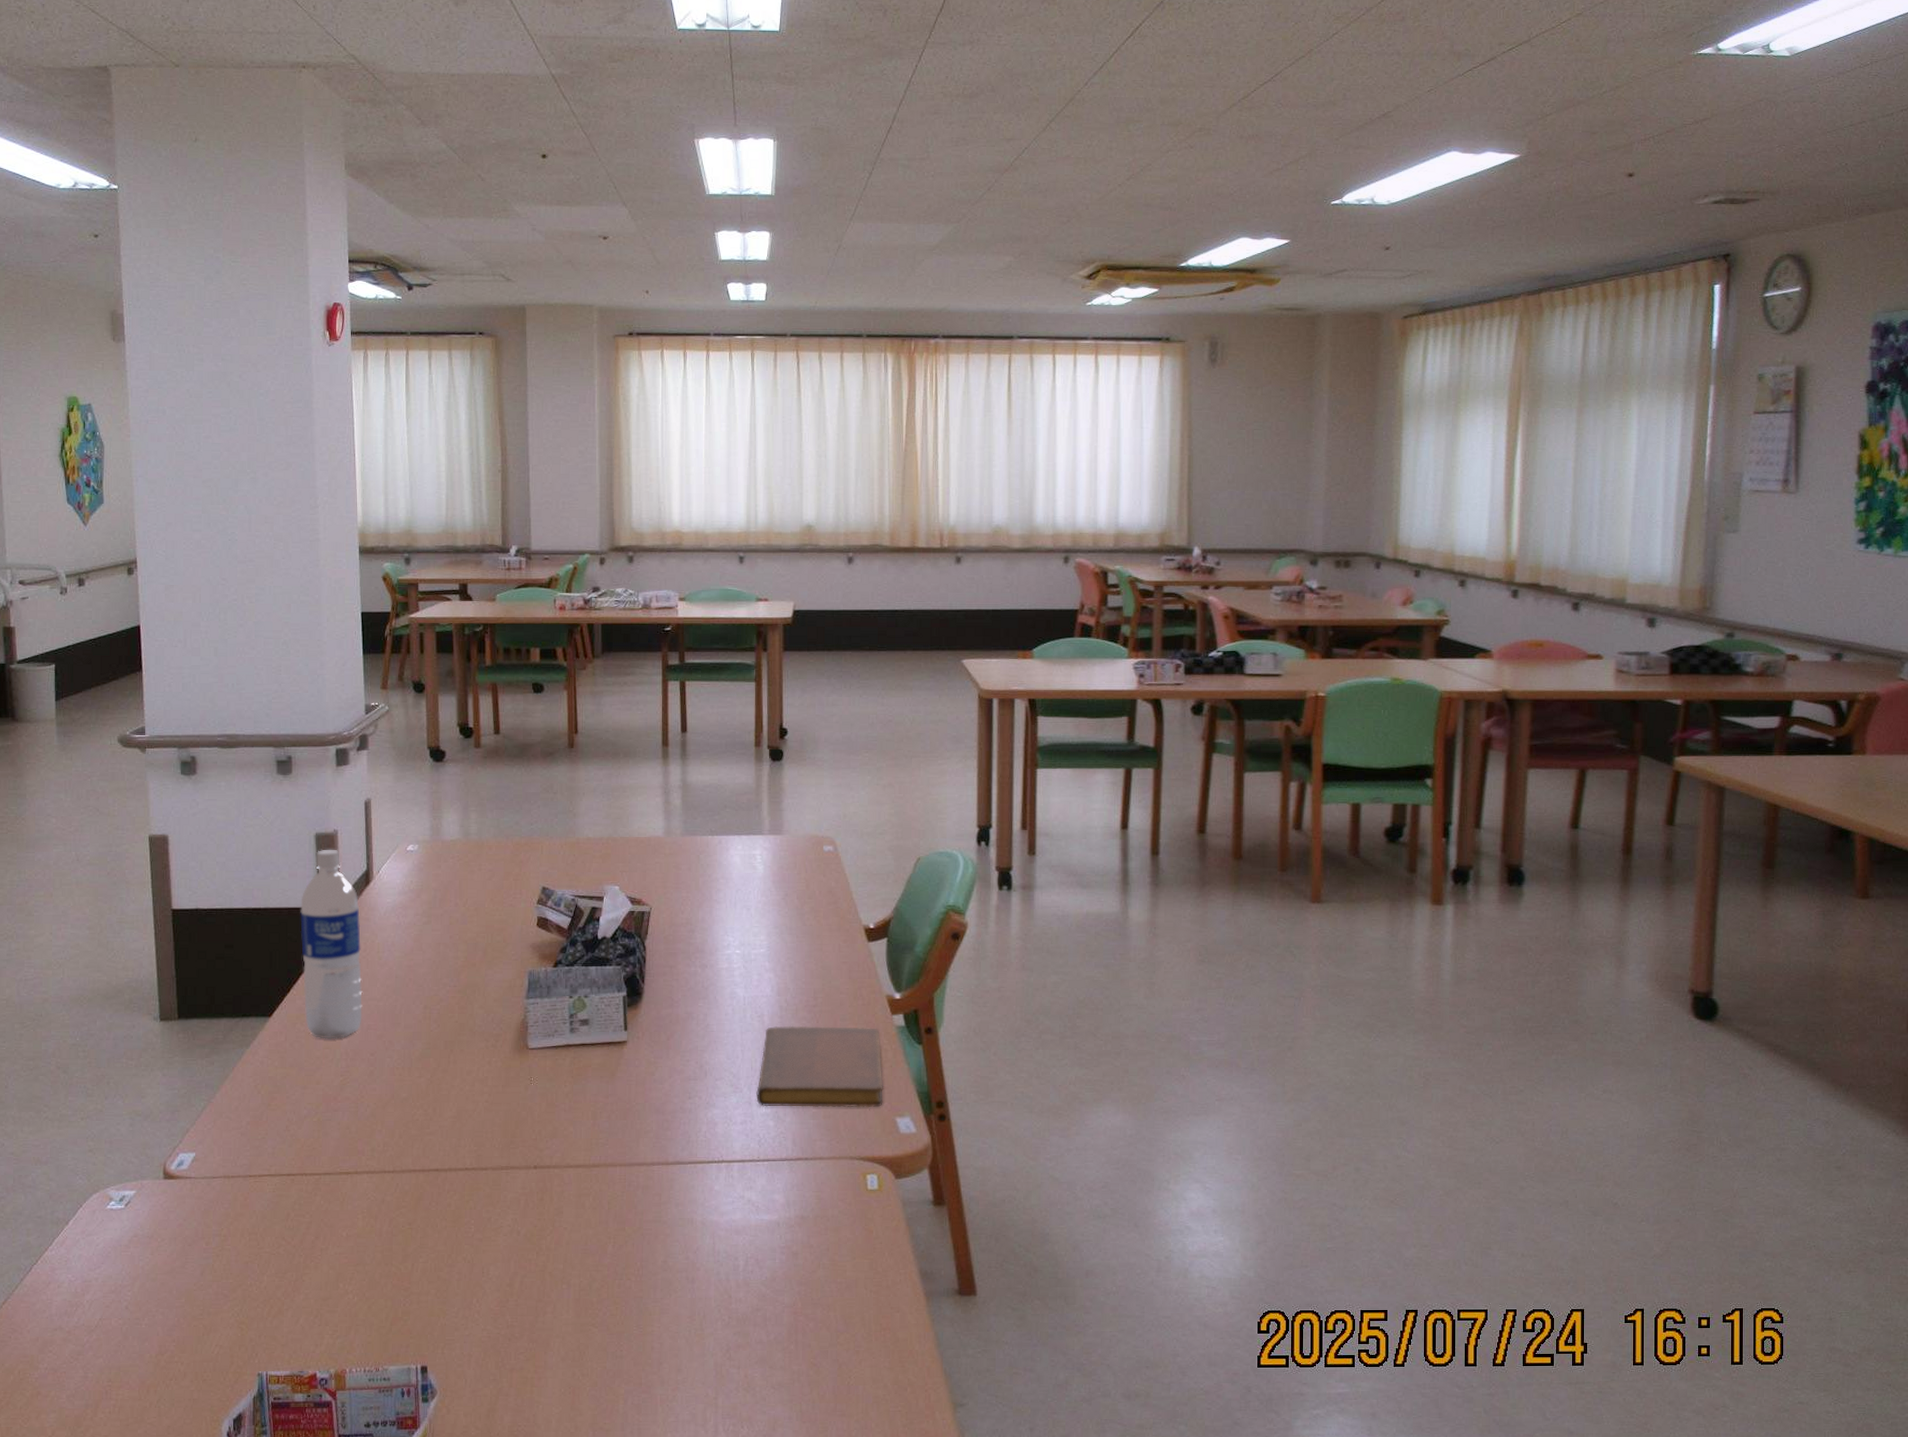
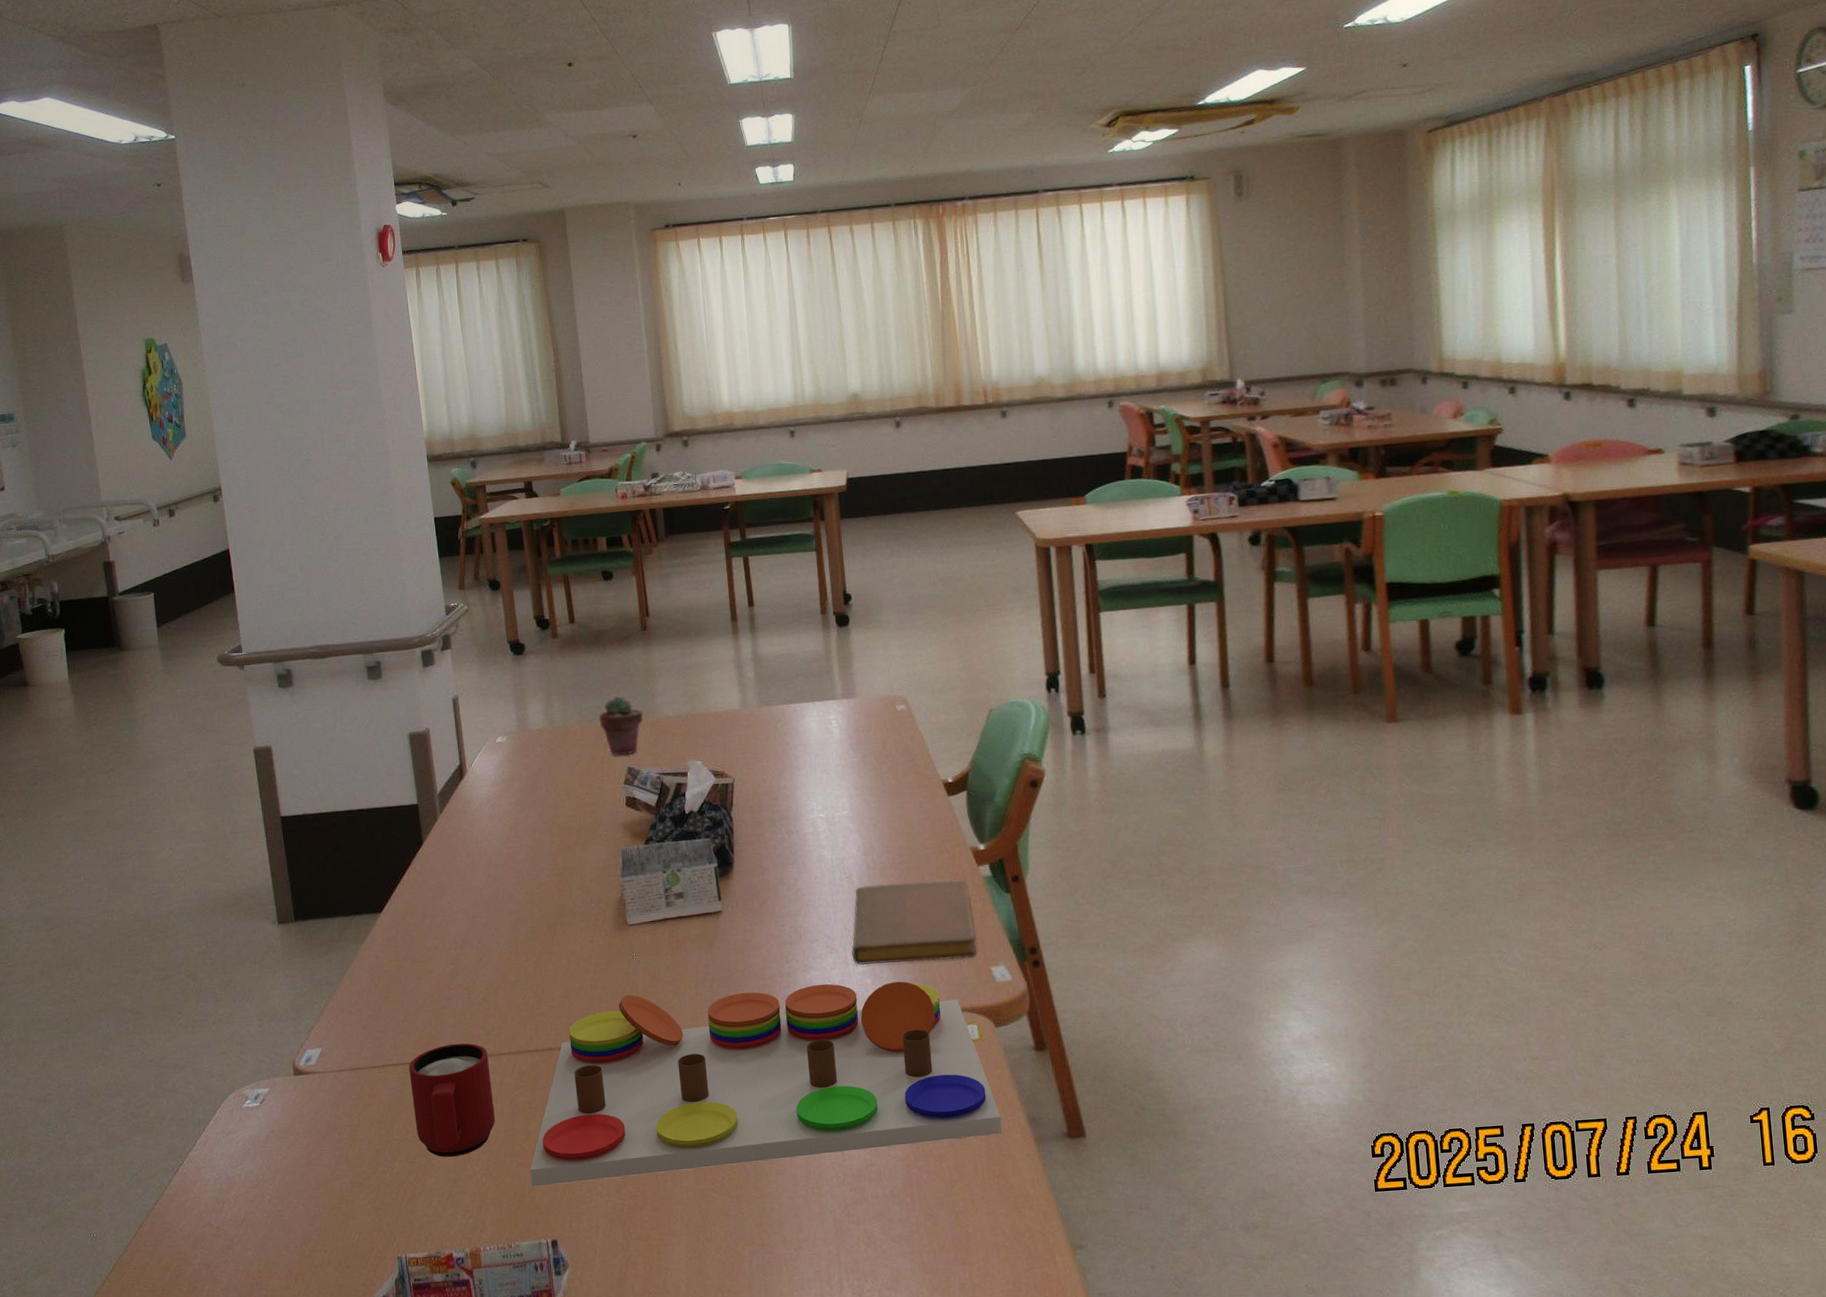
mug: none [286,1158,373,1275] -> present [409,1043,495,1158]
water bottle: present [300,849,363,1039] -> none [400,747,468,930]
board game: none [405,1121,893,1310] -> present [530,981,1002,1187]
potted succulent: none [516,813,563,874] -> present [599,696,644,756]

